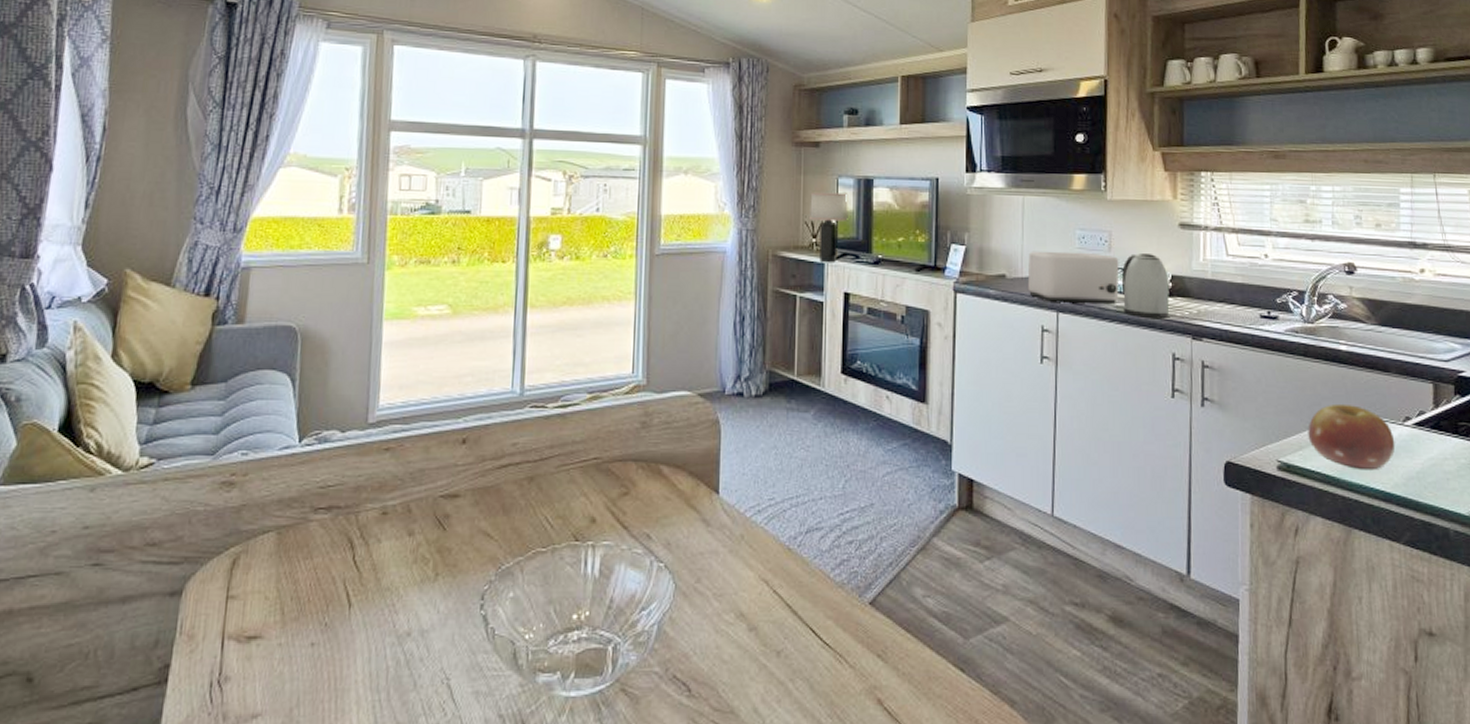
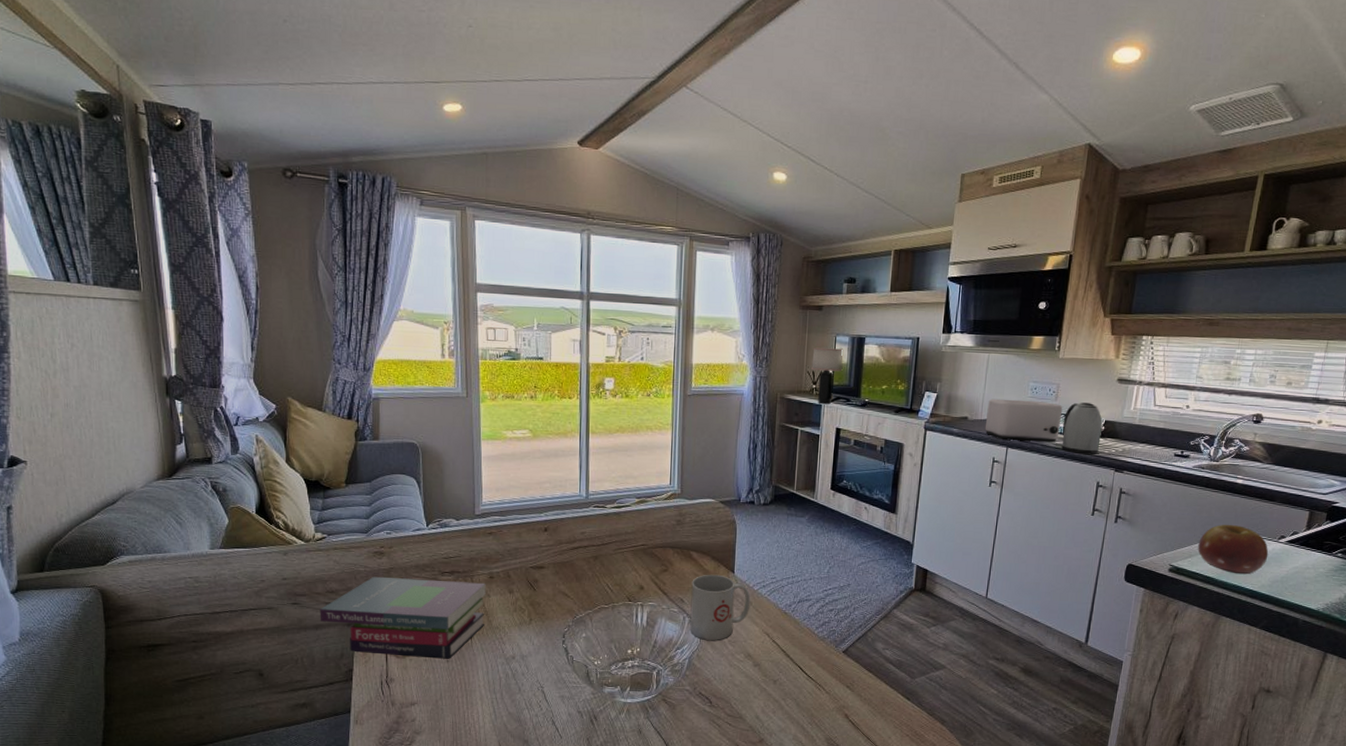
books: none [130,518,376,641] -> present [319,576,486,659]
mug: none [659,497,742,596] -> present [690,574,751,641]

